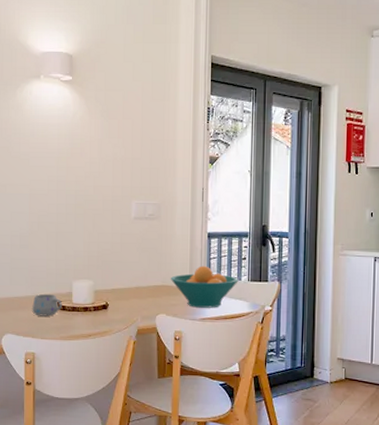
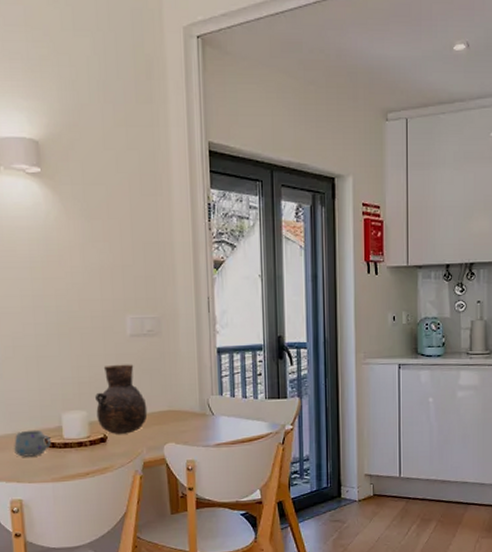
vase: none [101,242,144,303] -> present [95,364,148,434]
fruit bowl: present [170,265,239,308] -> none [177,385,255,433]

